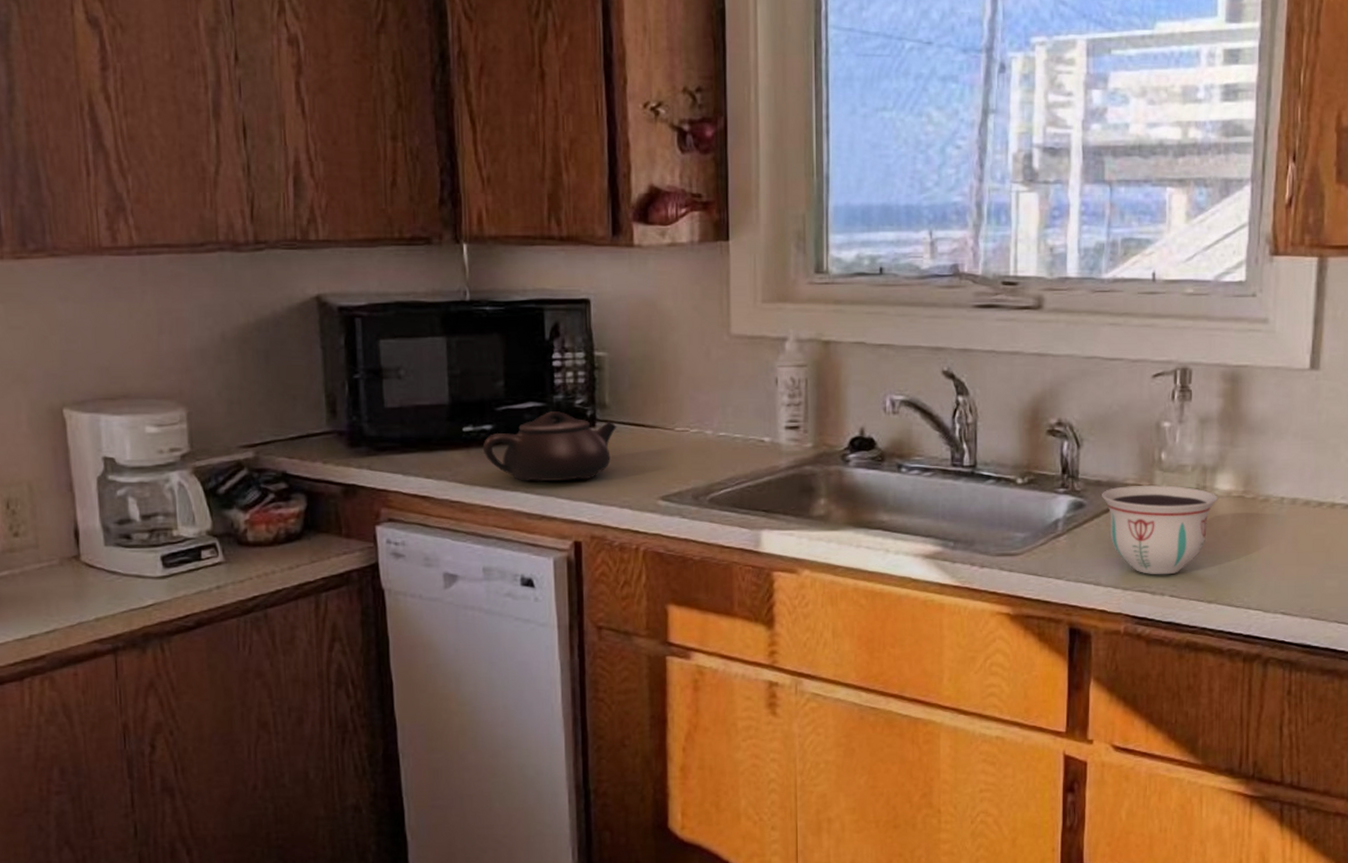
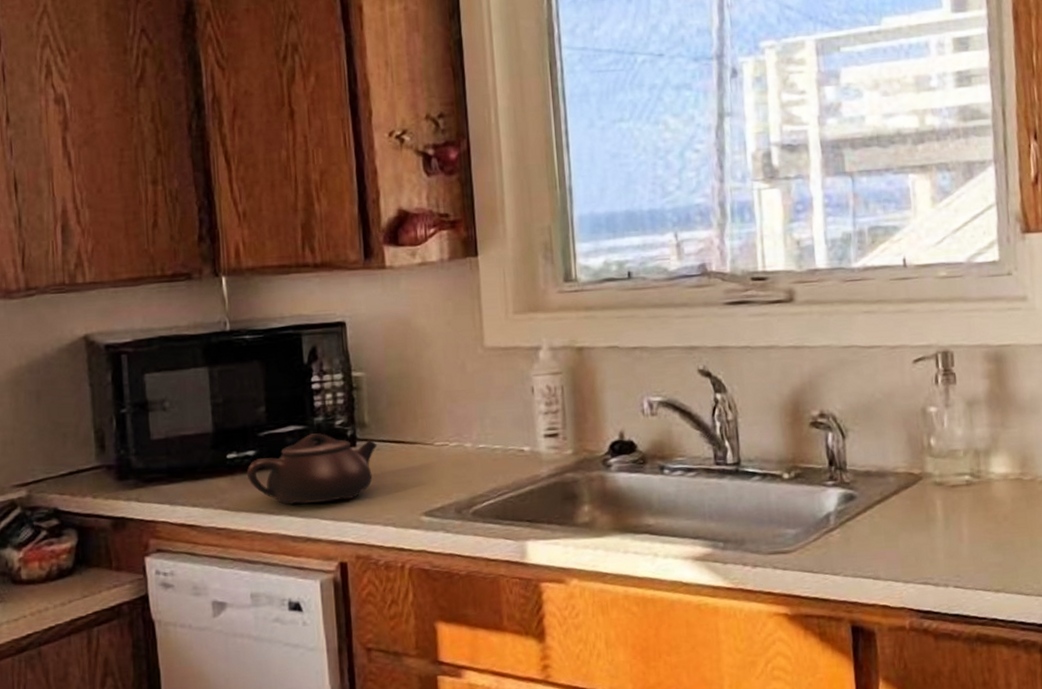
bowl: present [1102,485,1218,575] -> none [872,471,994,566]

